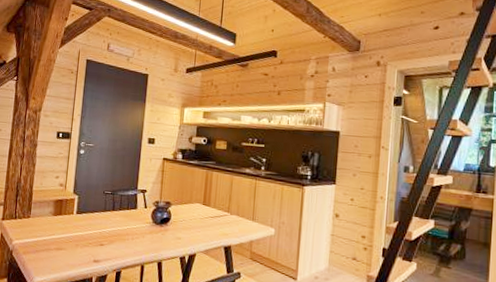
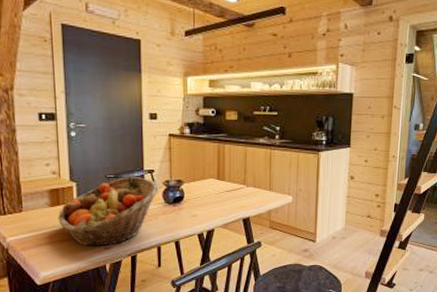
fruit basket: none [58,194,149,259] -> present [57,177,159,247]

